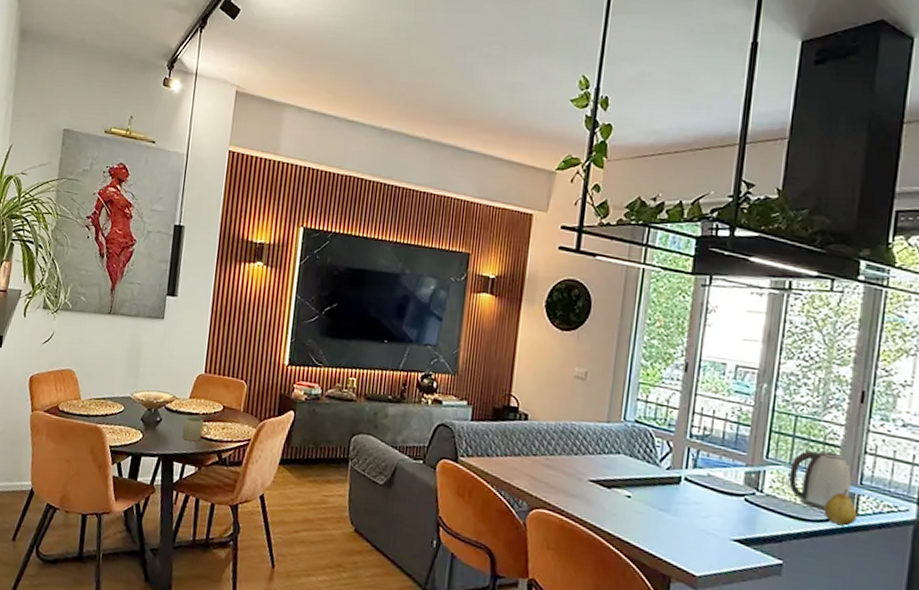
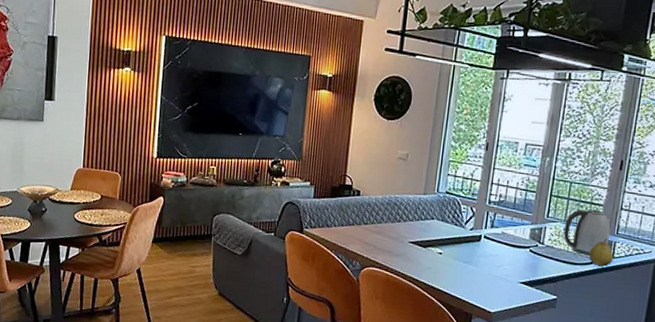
mug: present [182,416,210,442] -> none [66,205,90,227]

